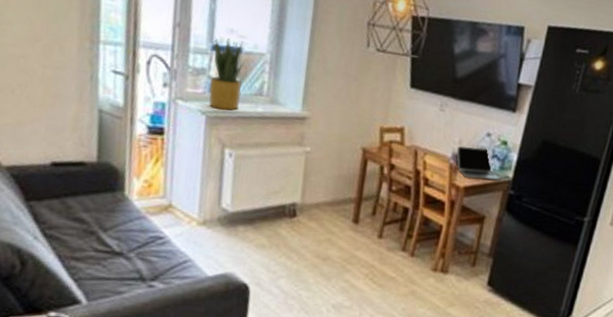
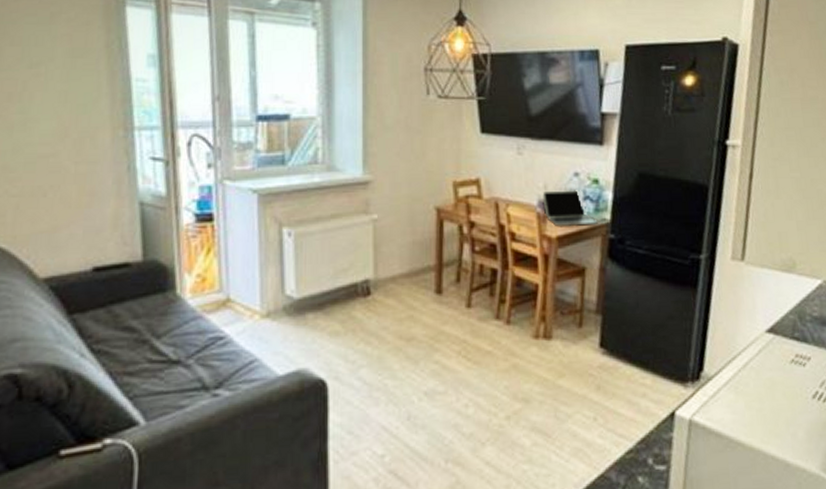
planter: present [208,38,245,111] -> none [256,106,295,186]

